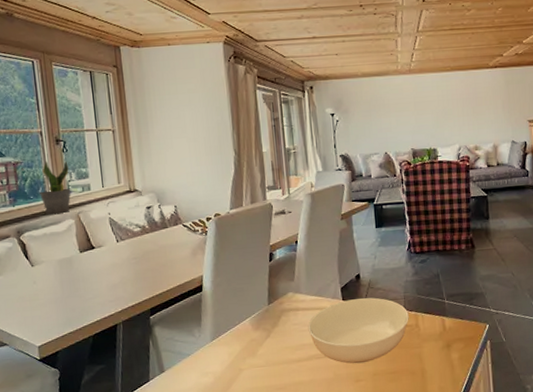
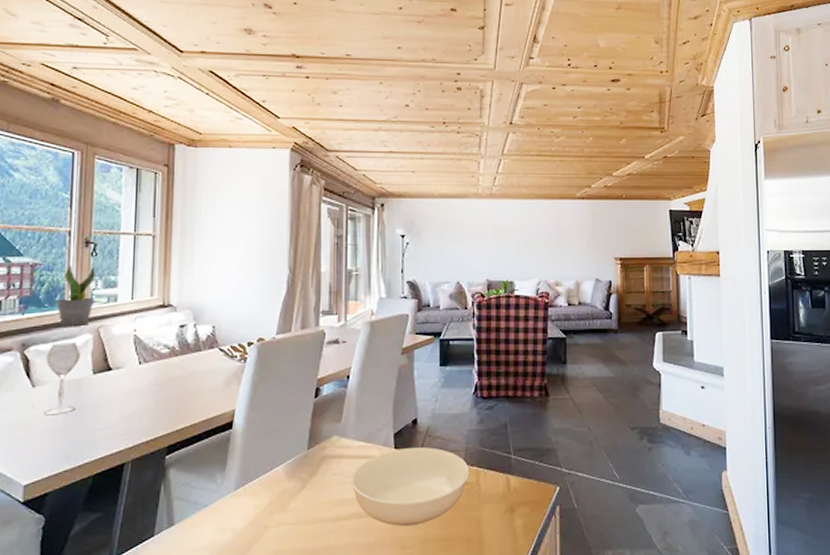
wineglass: none [38,226,70,289] -> present [45,341,81,416]

